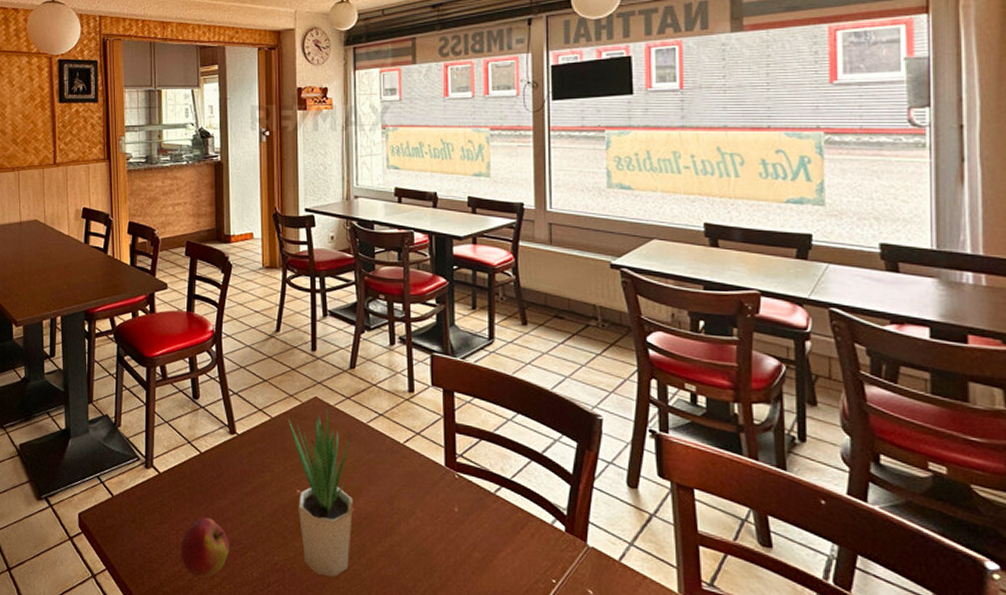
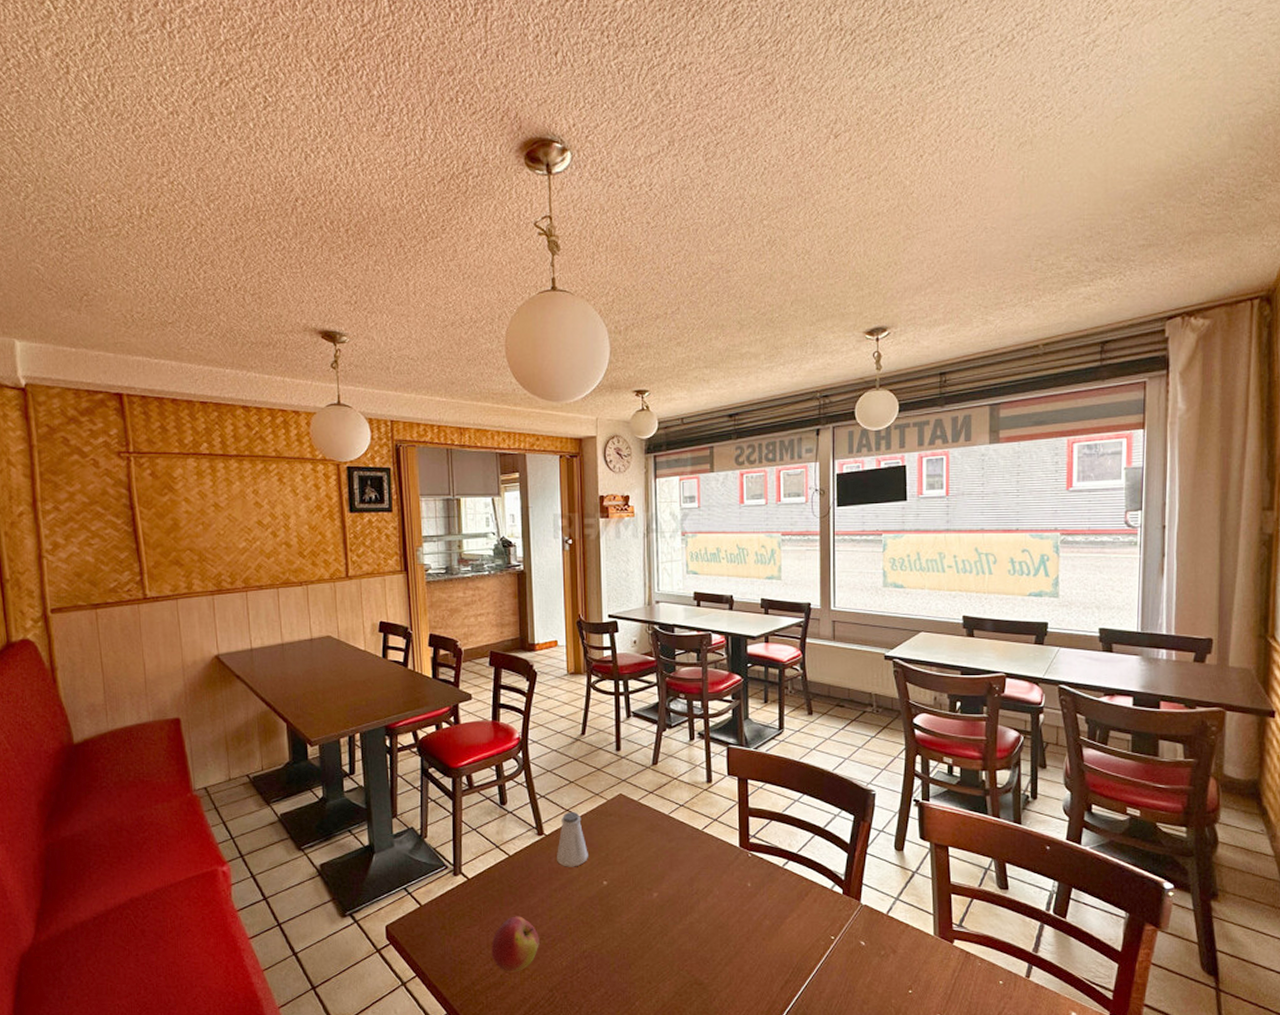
saltshaker: none [249,411,281,471] -> present [557,811,588,867]
potted plant: present [288,401,353,577] -> none [594,797,656,957]

